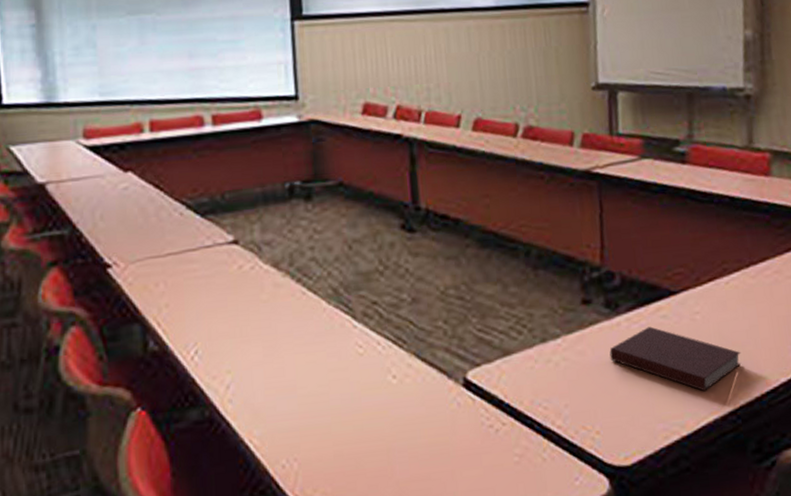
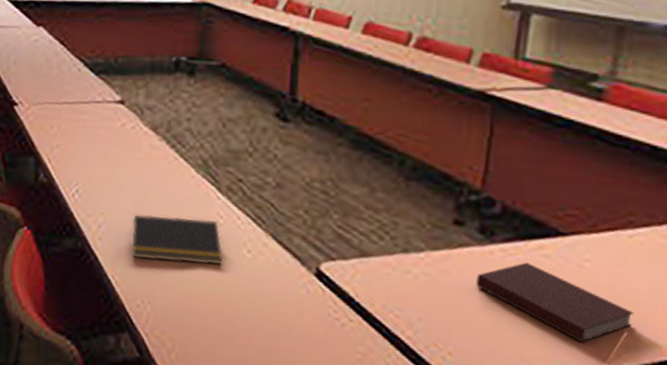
notepad: none [264,352,369,413] -> present [131,214,224,265]

